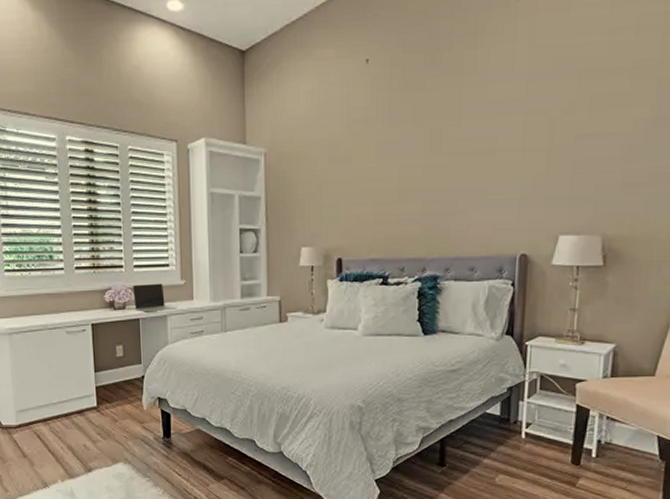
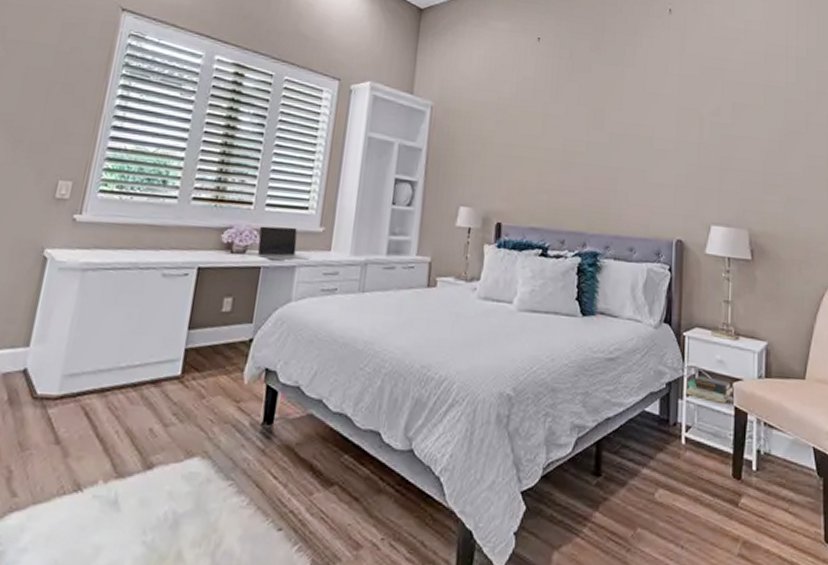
books: none [527,380,577,402] -> present [686,376,734,403]

